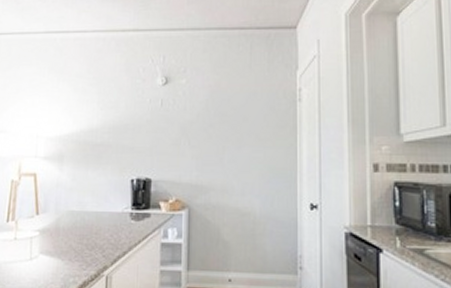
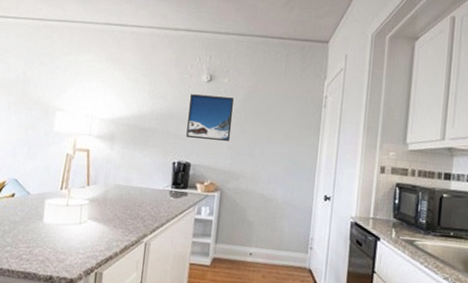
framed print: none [144,100,195,151] -> present [186,94,234,141]

